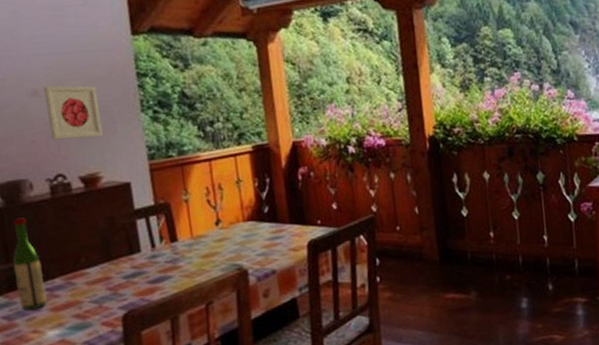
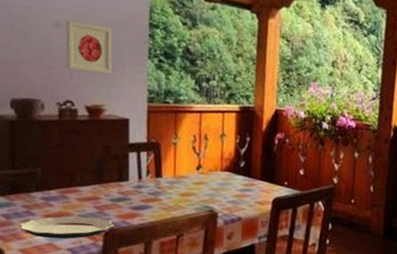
wine bottle: present [12,218,47,310] -> none [17,132,42,213]
plate: none [24,300,132,335] -> present [20,216,114,239]

